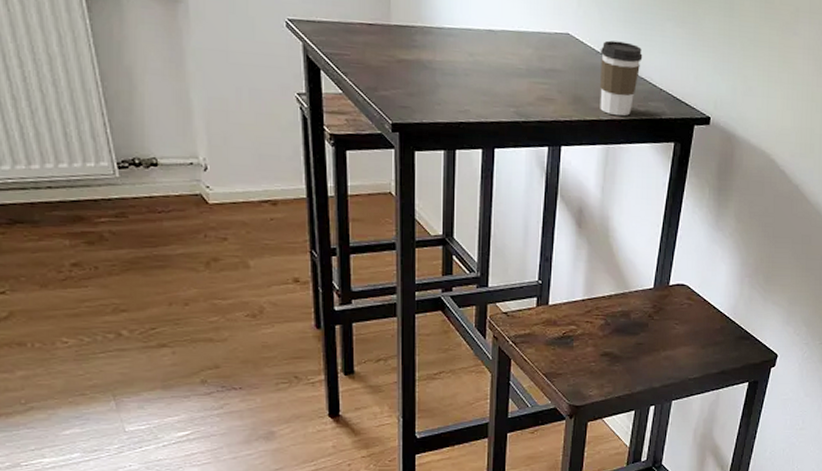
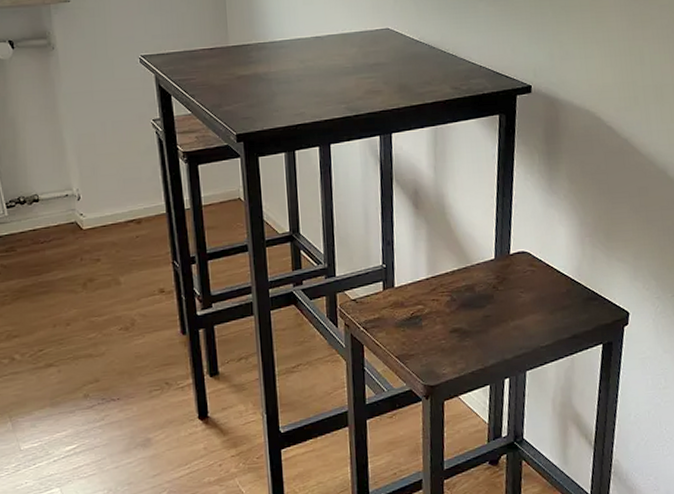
coffee cup: present [600,40,643,116] -> none [420,27,460,98]

